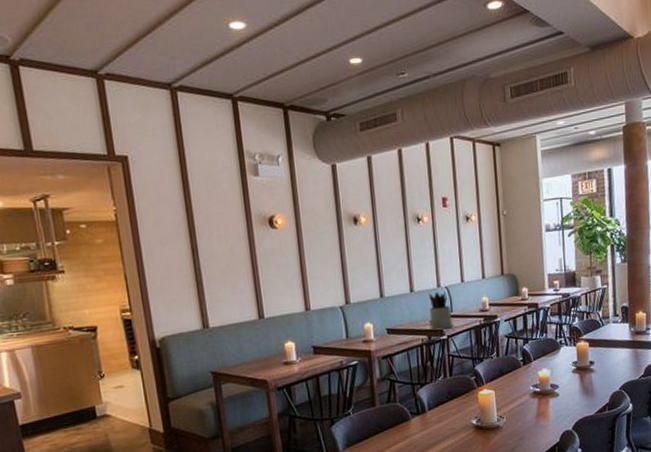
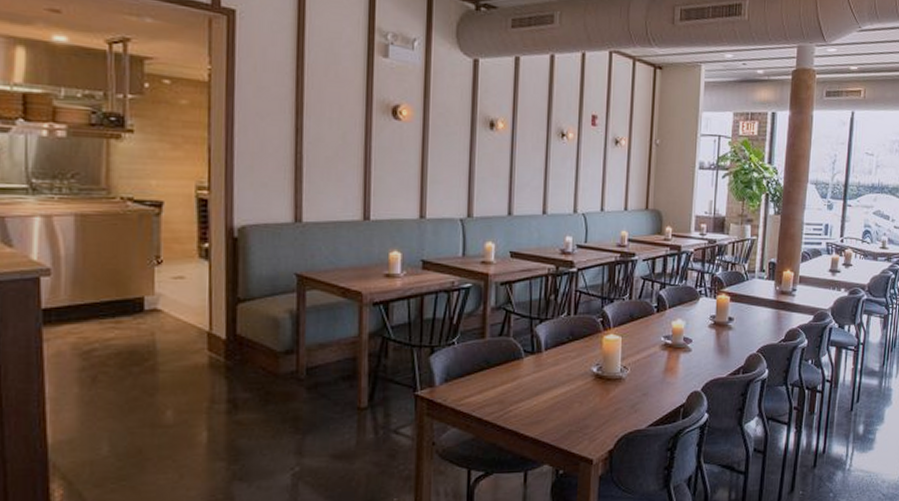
planter: present [429,291,455,331] -> none [558,217,588,262]

